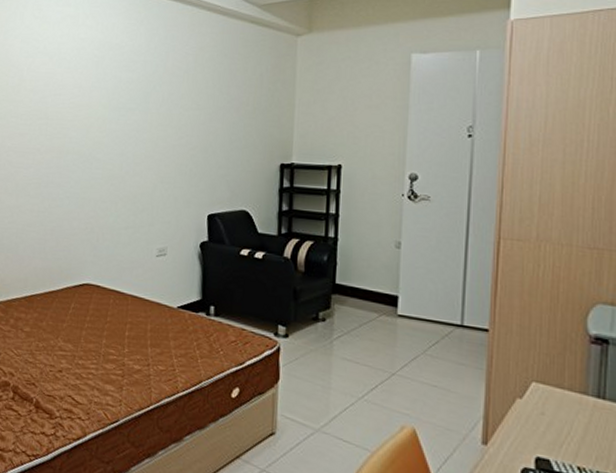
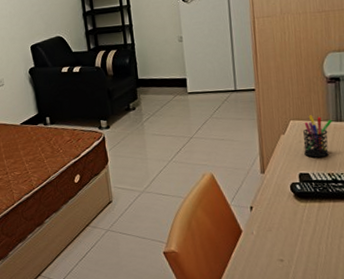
pen holder: none [547,380,593,443] -> present [303,115,333,158]

